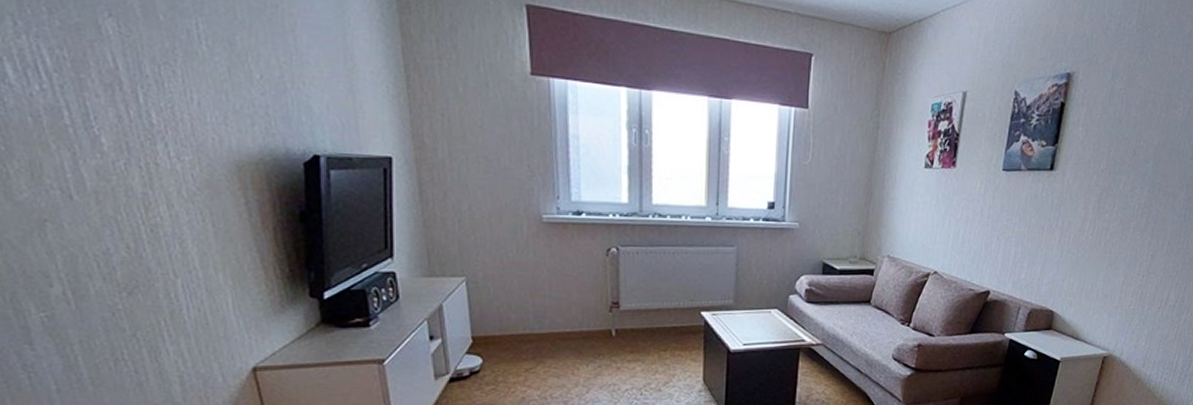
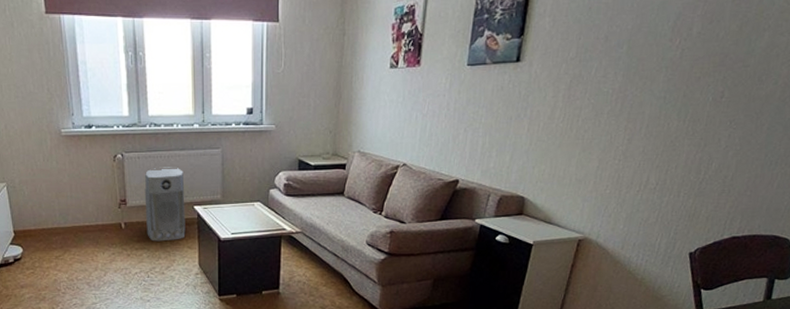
air purifier: none [642,265,691,353] -> present [144,167,186,242]

